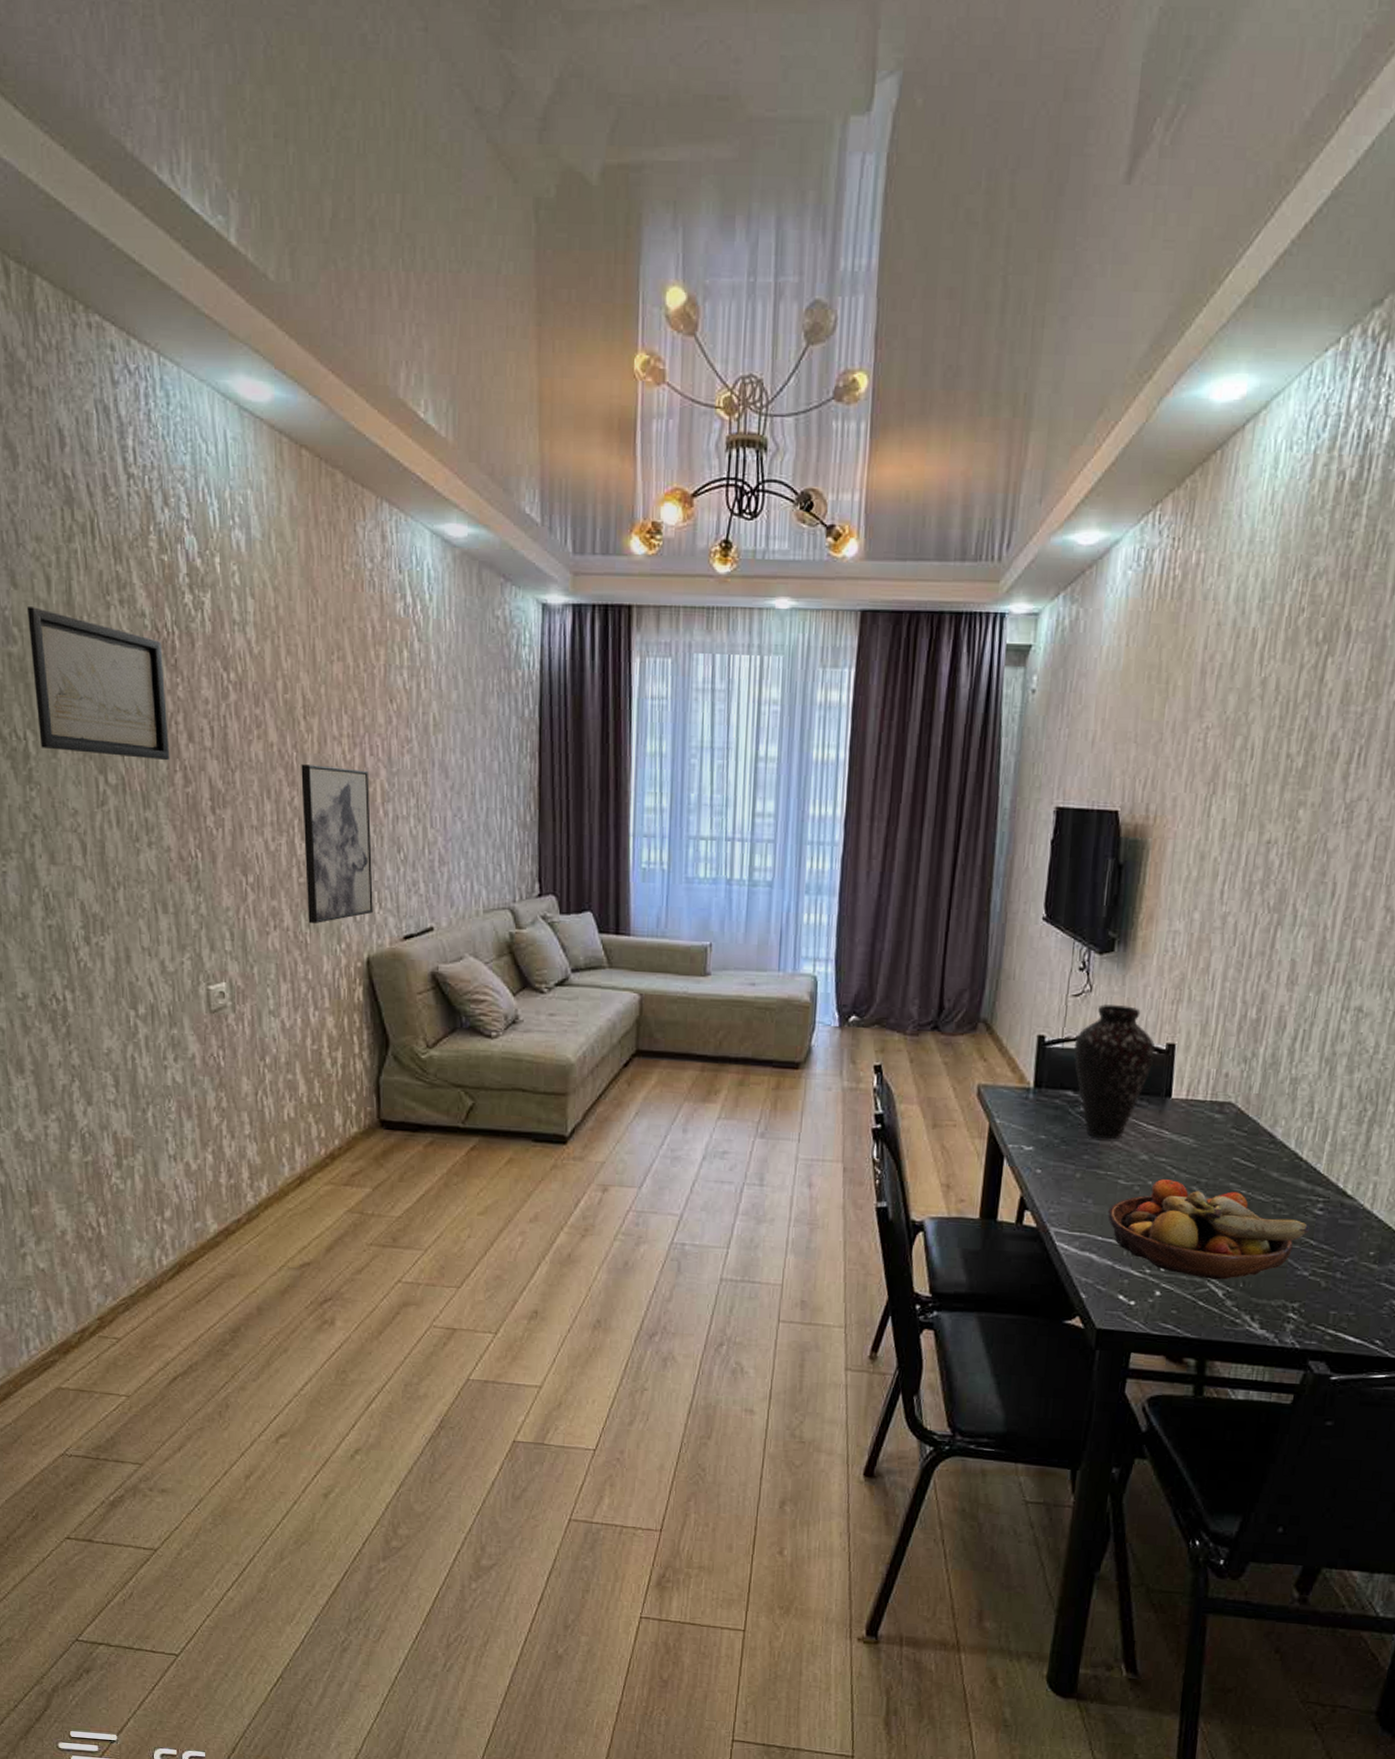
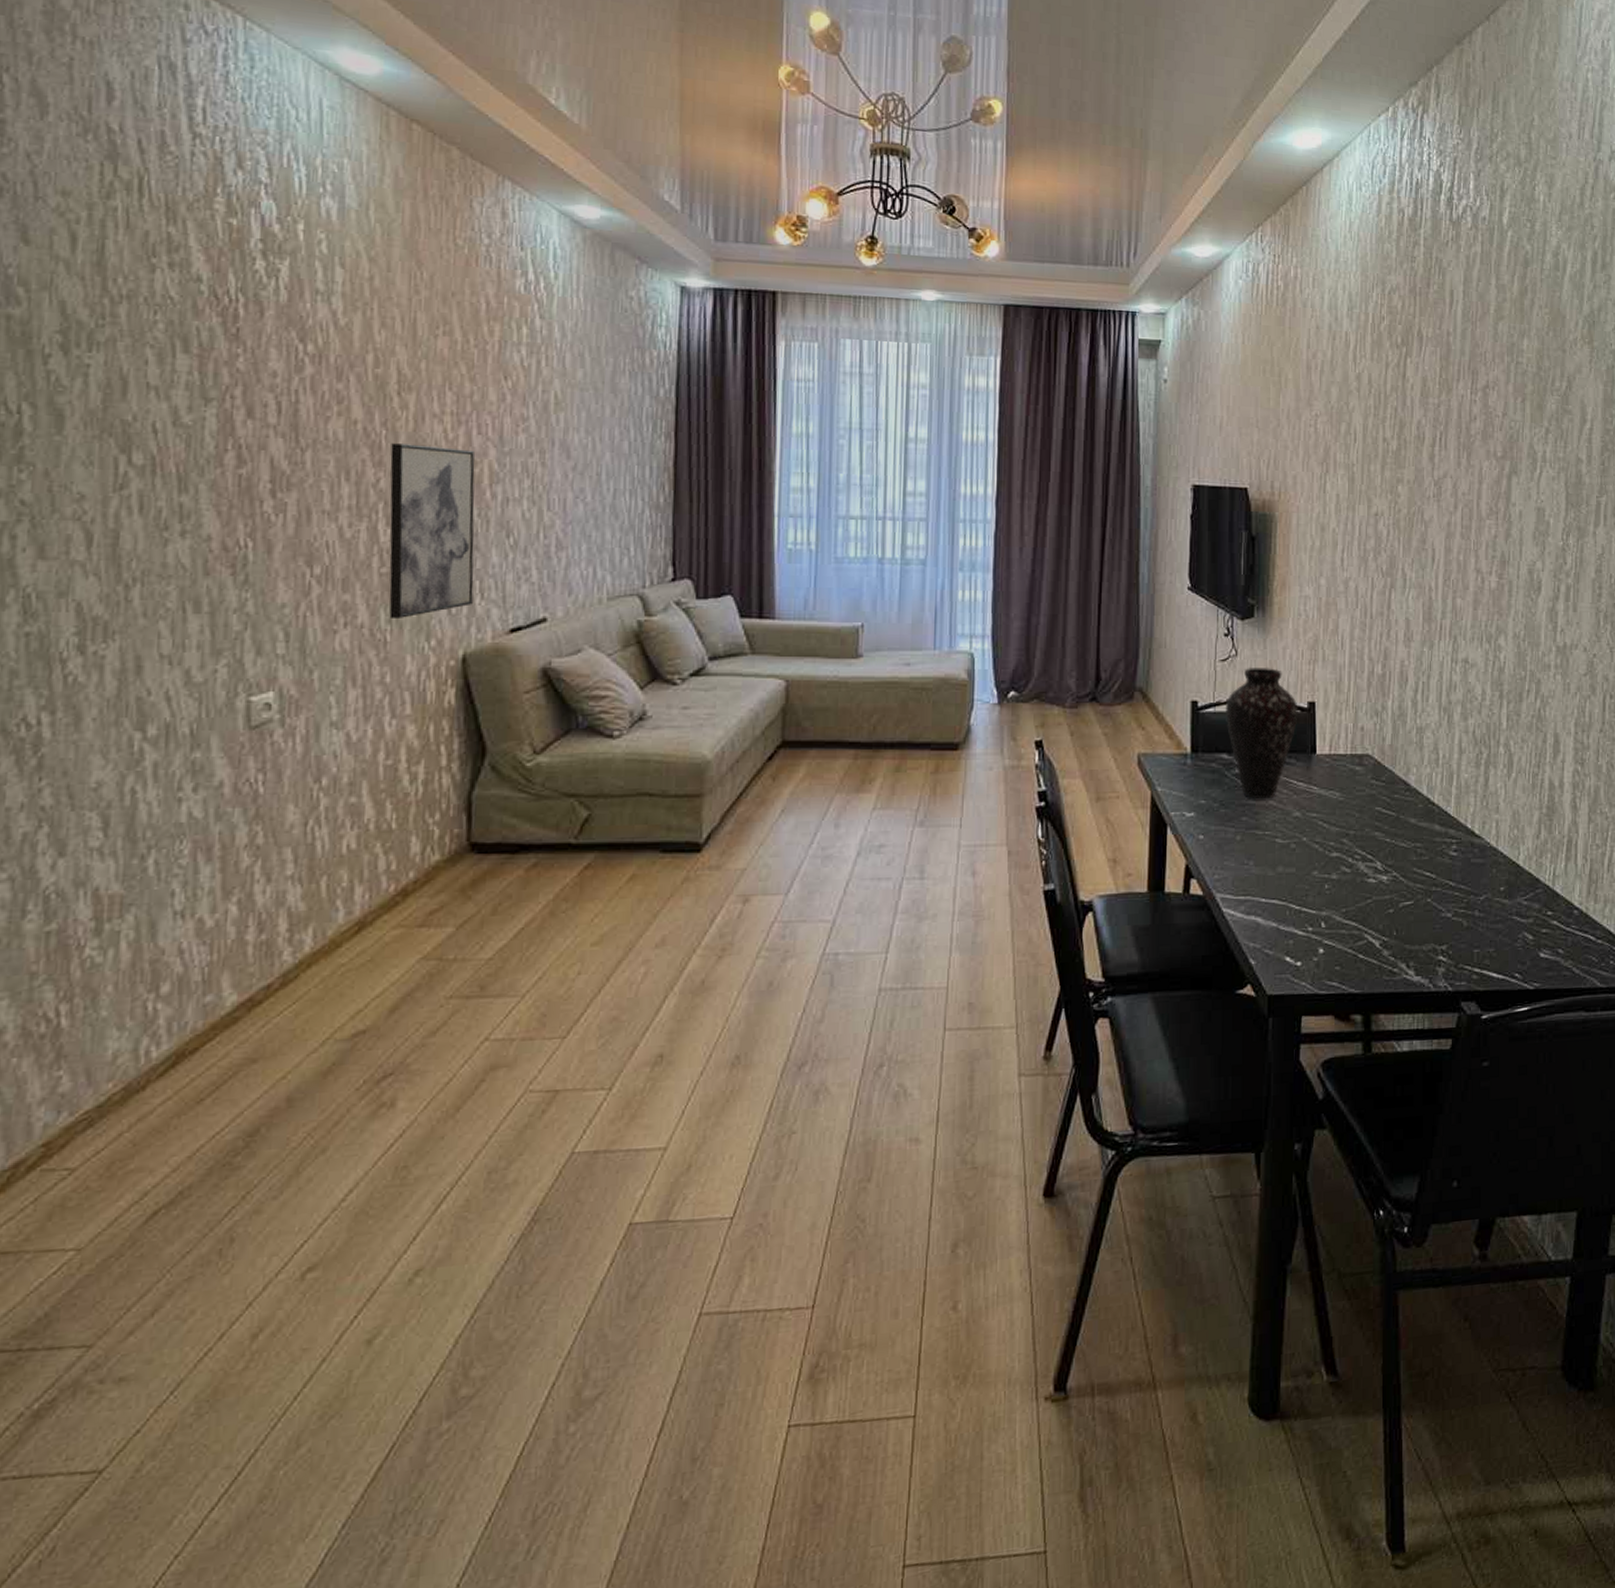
wall art: present [26,607,170,761] -> none [39,265,221,439]
fruit bowl: present [1107,1179,1311,1280] -> none [1269,834,1448,931]

